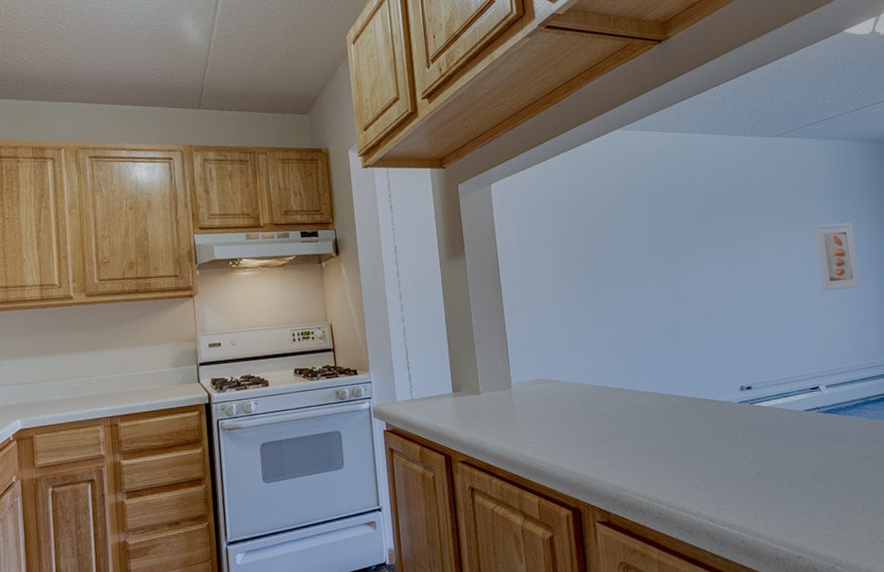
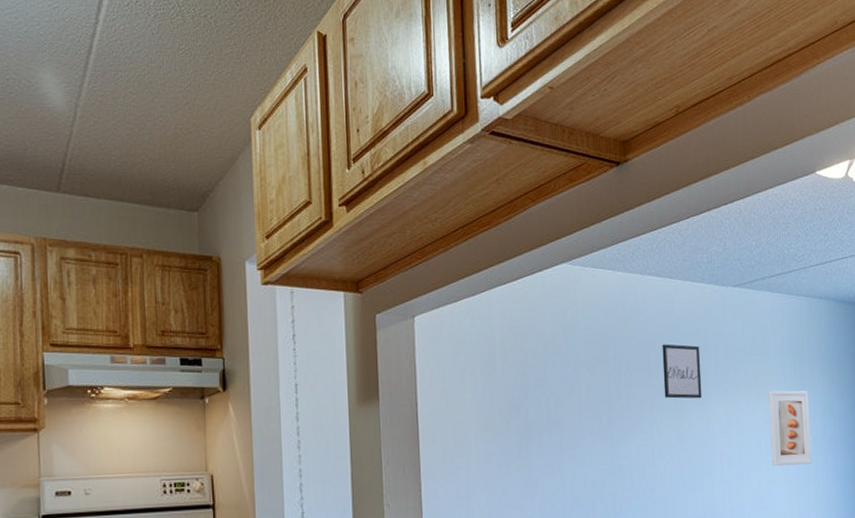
wall art: none [711,190,752,238] -> present [662,344,702,399]

